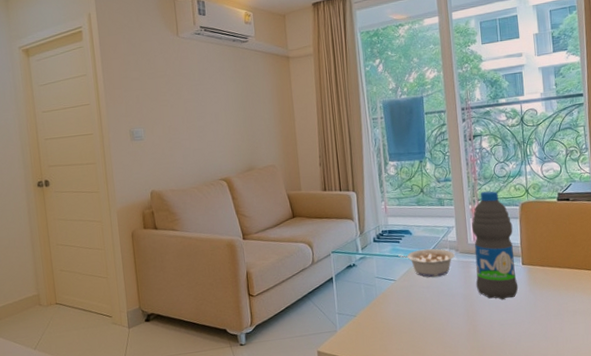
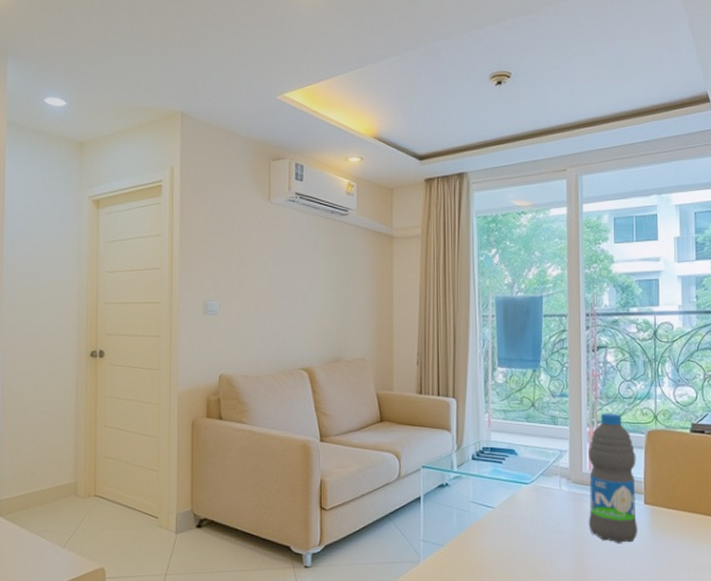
legume: present [398,248,455,277] -> none [500,474,566,509]

